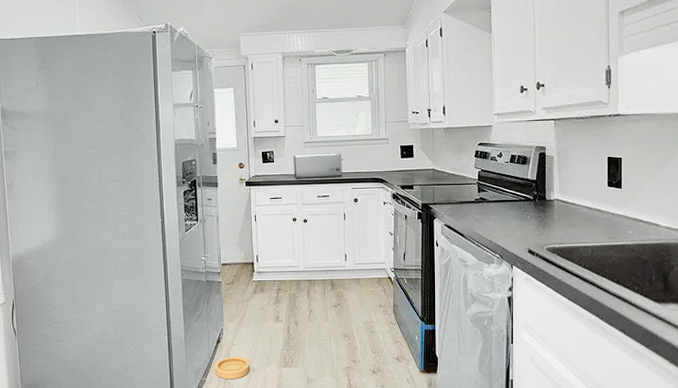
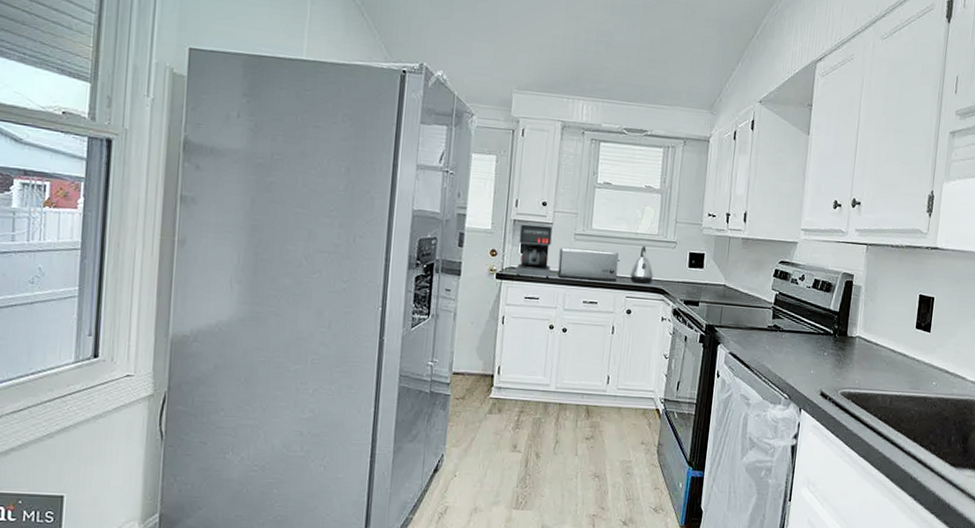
pet bowl: present [214,357,250,380] -> none [426,491,473,520]
coffee maker: none [259,138,289,182] -> present [515,224,553,279]
kettle: none [352,144,373,176] -> present [629,245,654,284]

